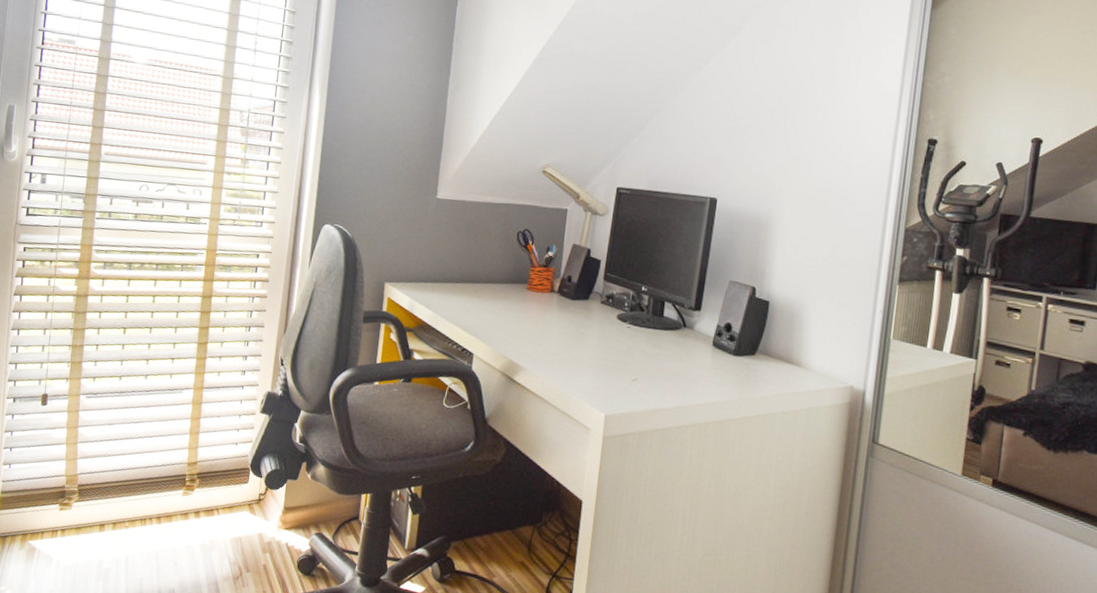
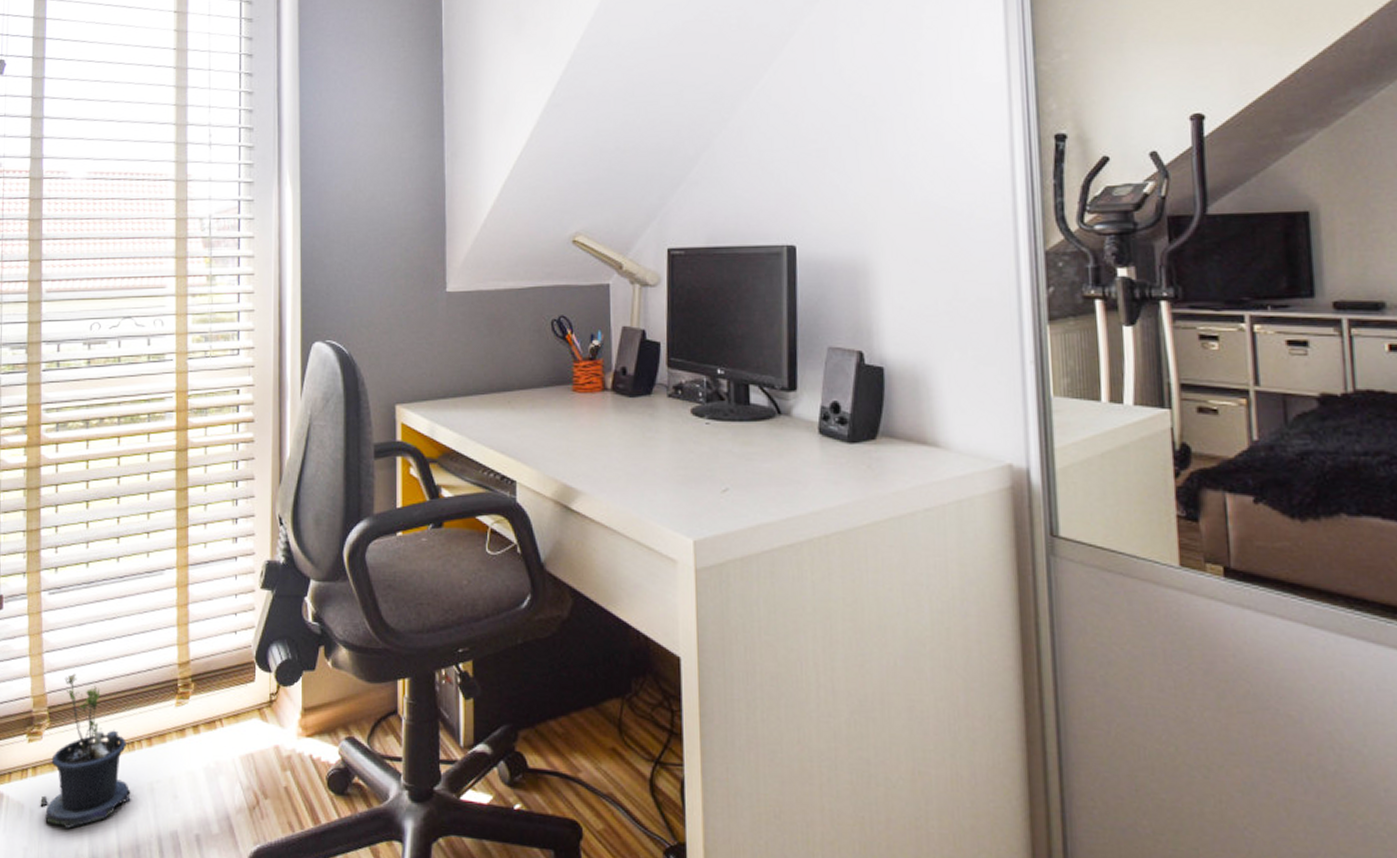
potted plant: none [65,461,140,580] -> present [40,673,131,830]

